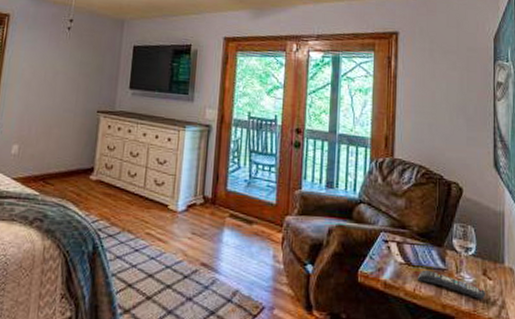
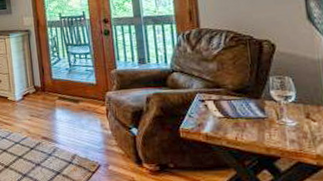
remote control: present [417,269,486,299] -> none [237,119,312,140]

